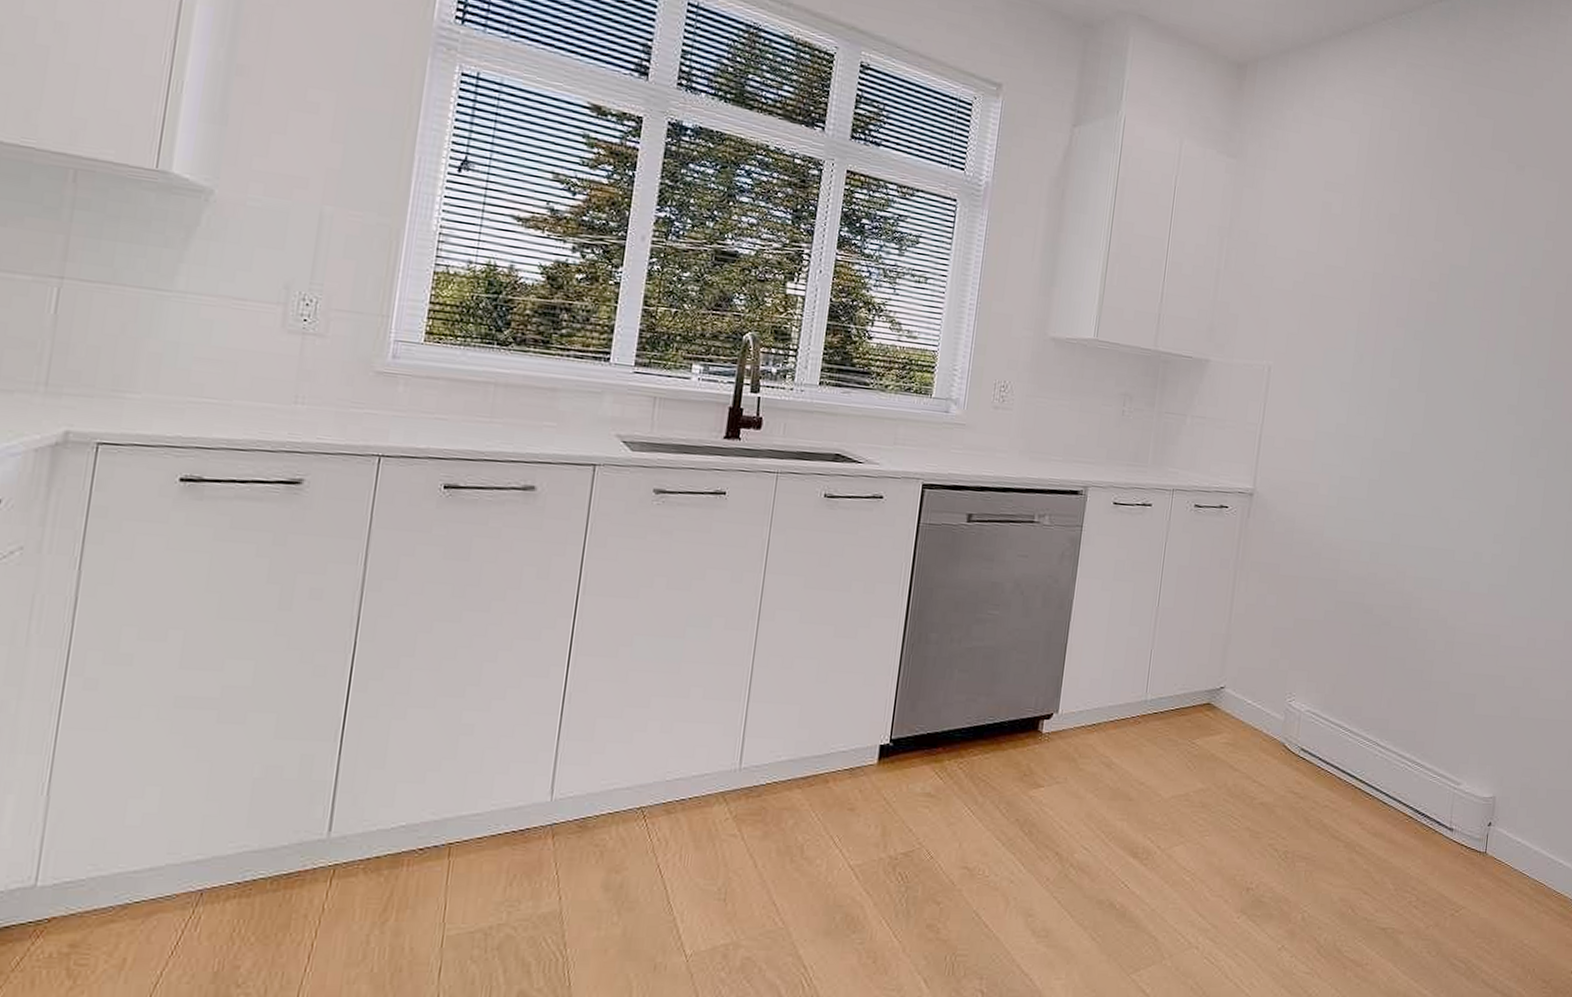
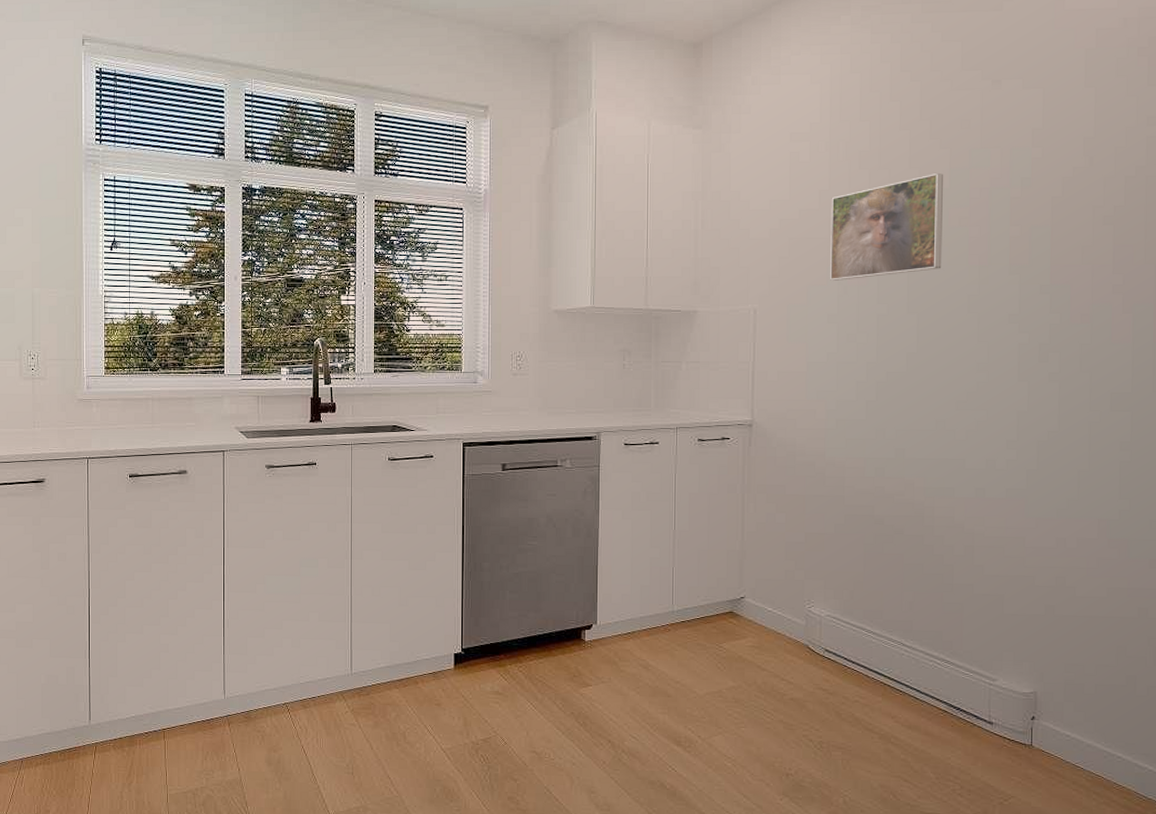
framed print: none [1348,249,1464,350] -> present [830,172,943,281]

